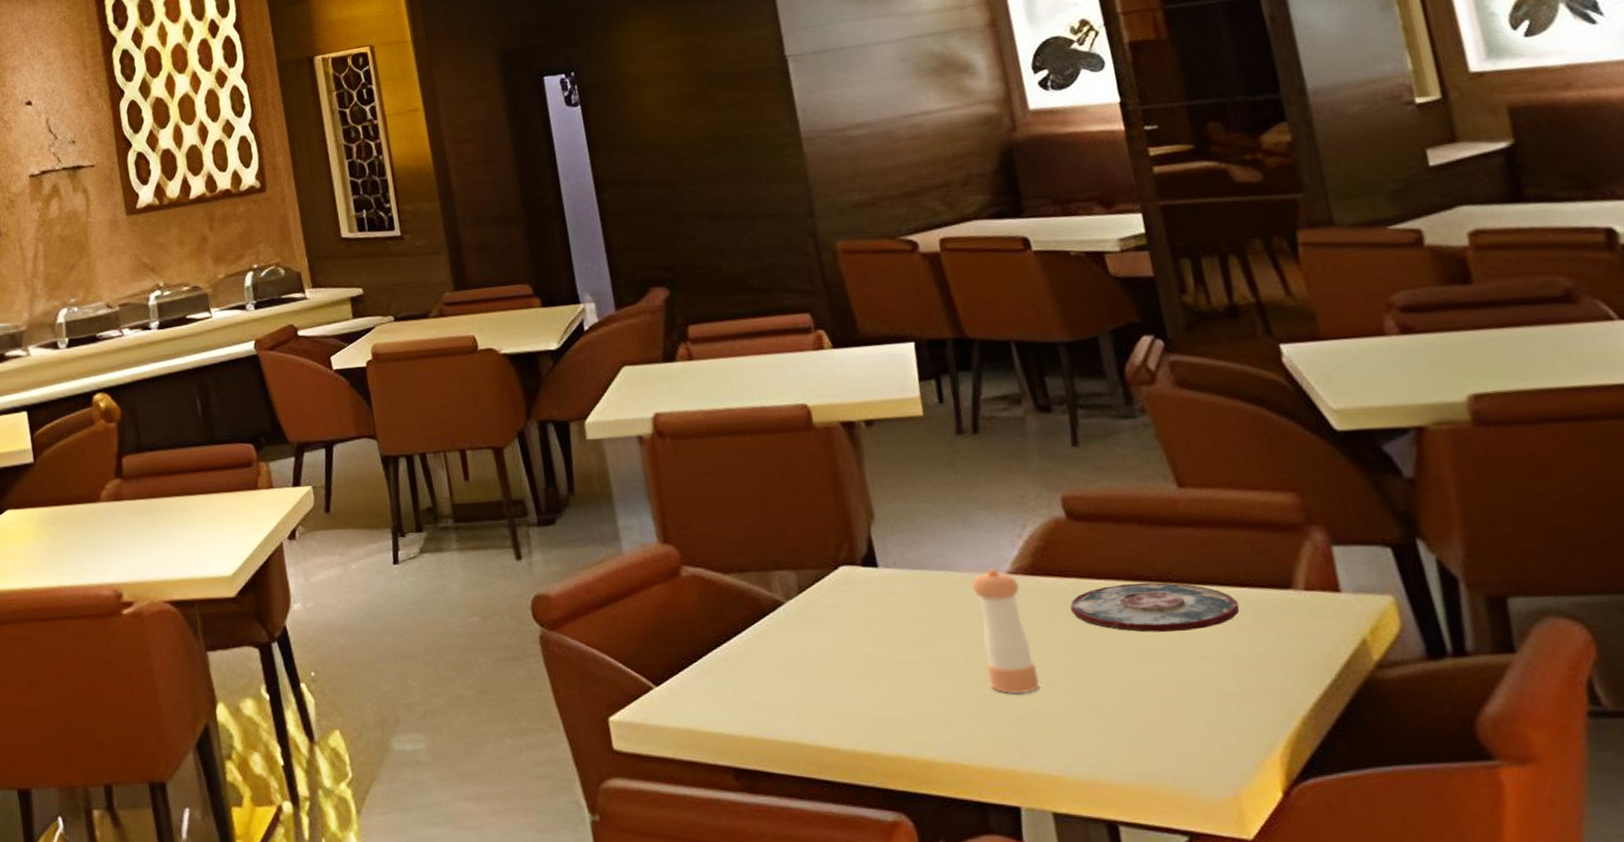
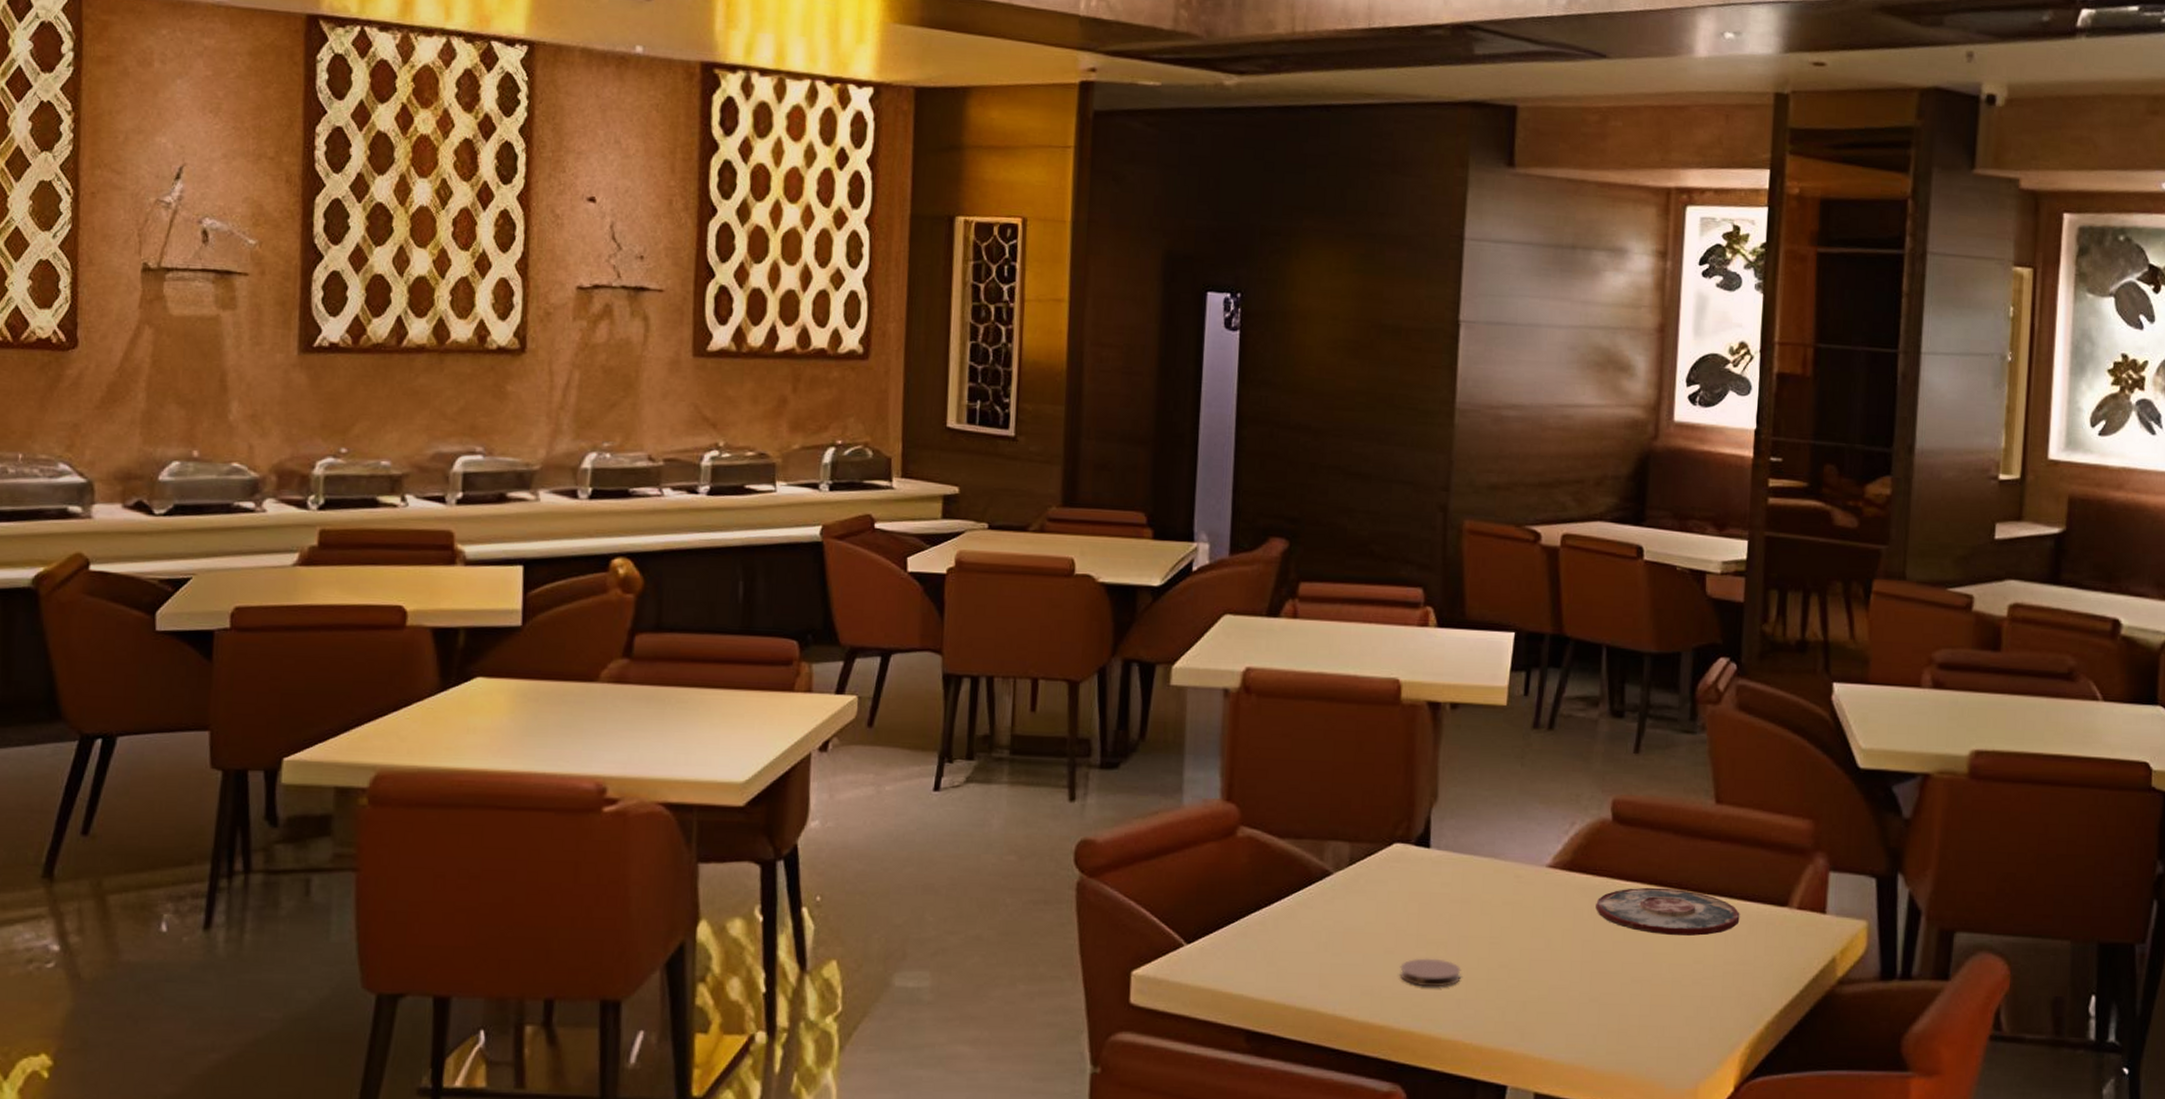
coaster: none [875,679,943,710] -> present [1400,958,1461,987]
pepper shaker: present [972,568,1040,695] -> none [1507,860,1555,981]

